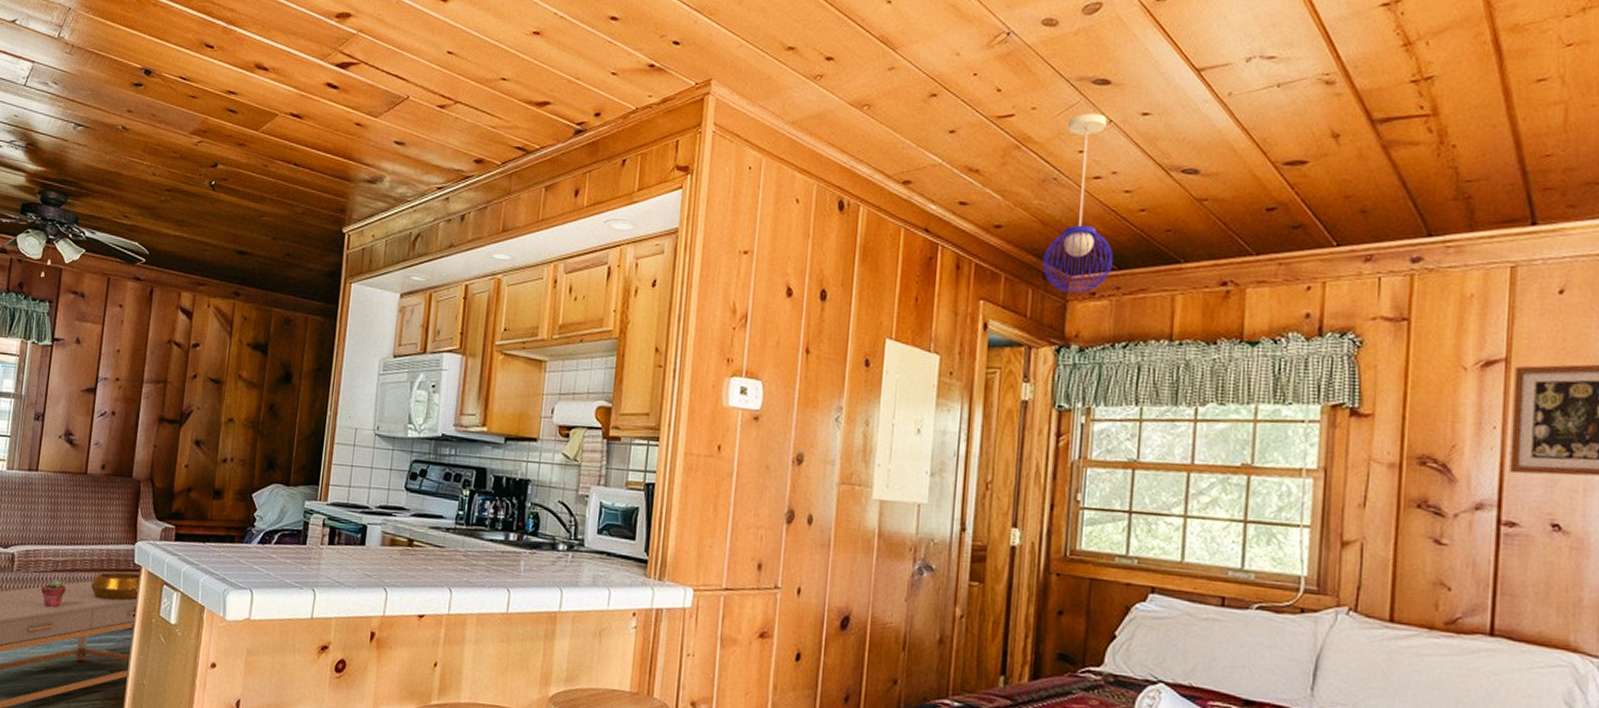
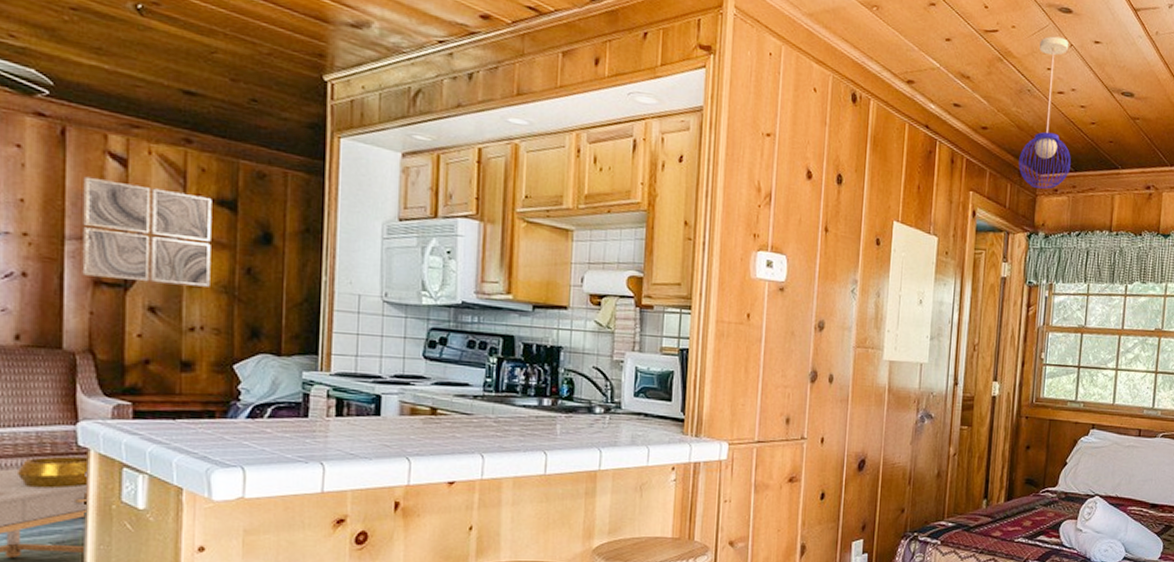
wall art: none [152,329,250,422] -> present [82,176,212,287]

